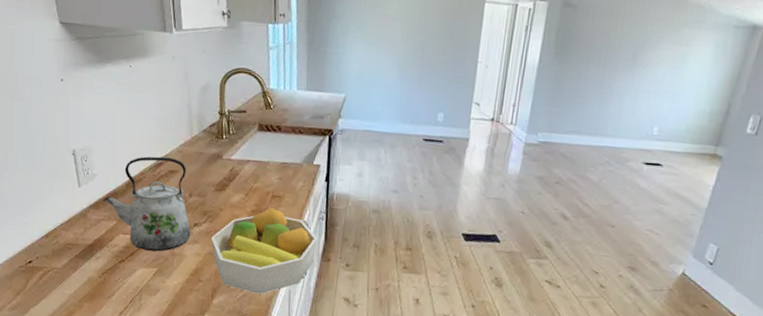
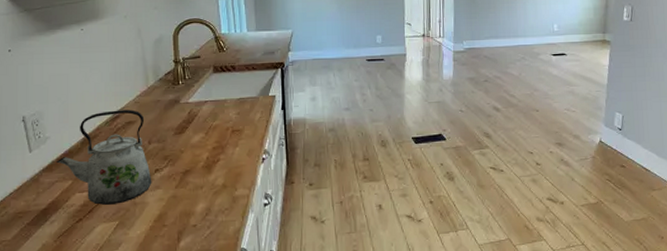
fruit bowl: present [211,207,318,295] -> none [174,141,280,228]

